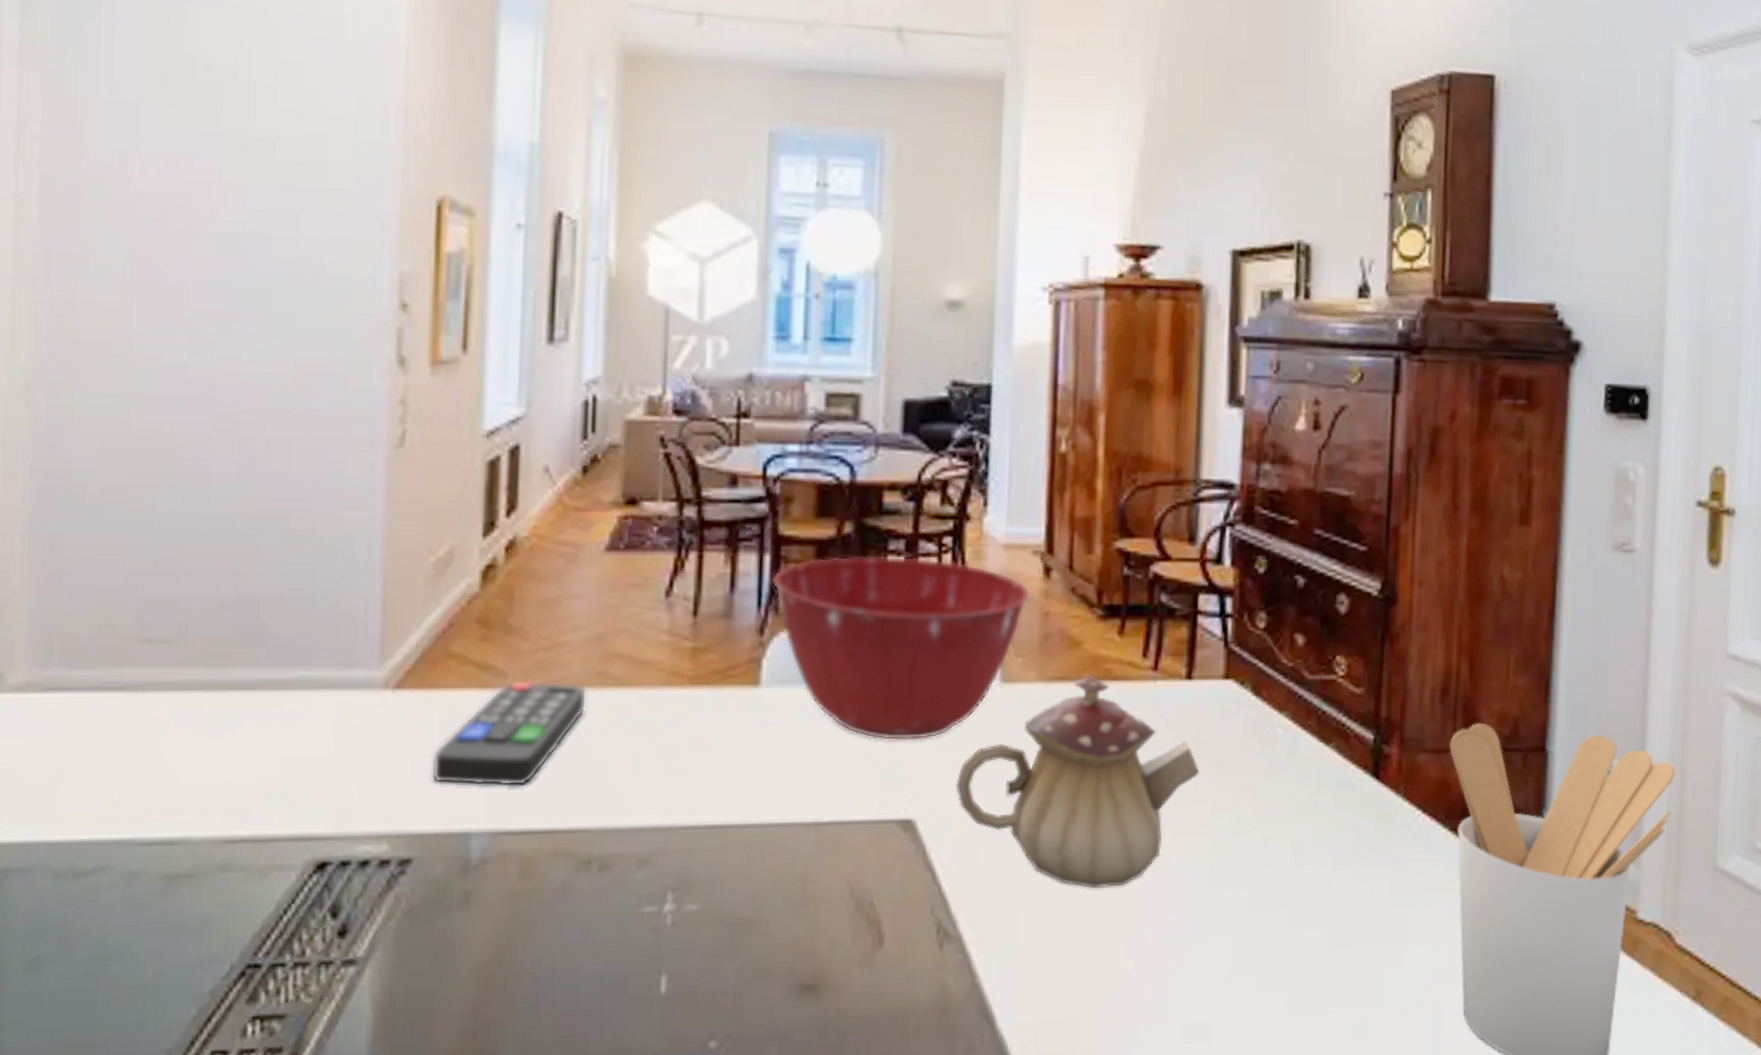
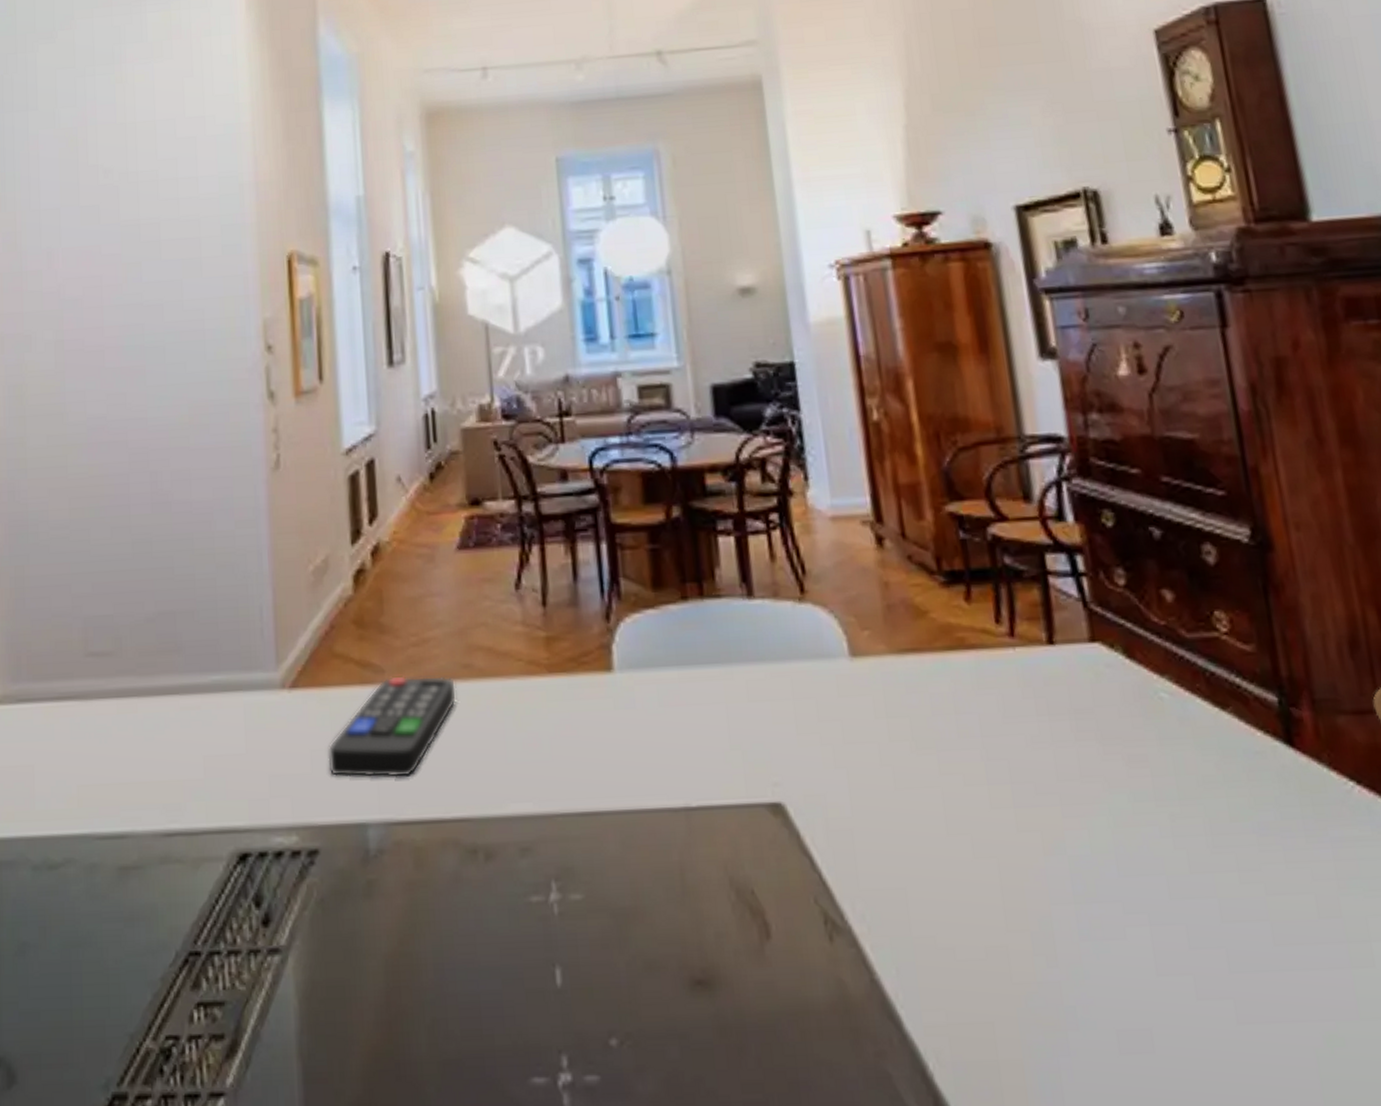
mixing bowl: present [772,555,1031,741] -> none [611,535,866,722]
teapot: present [955,675,1199,889] -> none [820,645,1082,876]

